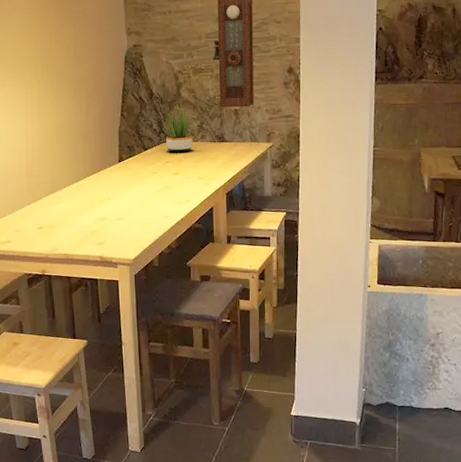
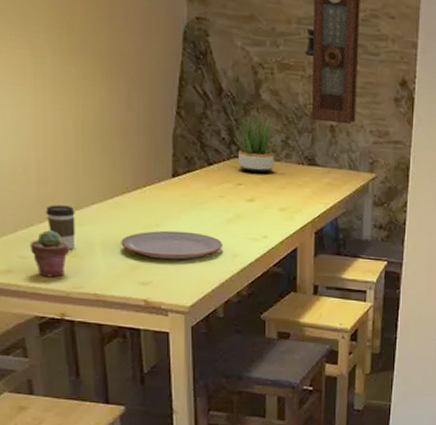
potted succulent: none [22,209,48,244] -> present [29,230,70,278]
coffee cup: none [32,190,52,223] -> present [45,205,76,250]
plate: none [83,202,156,224] -> present [121,230,223,260]

